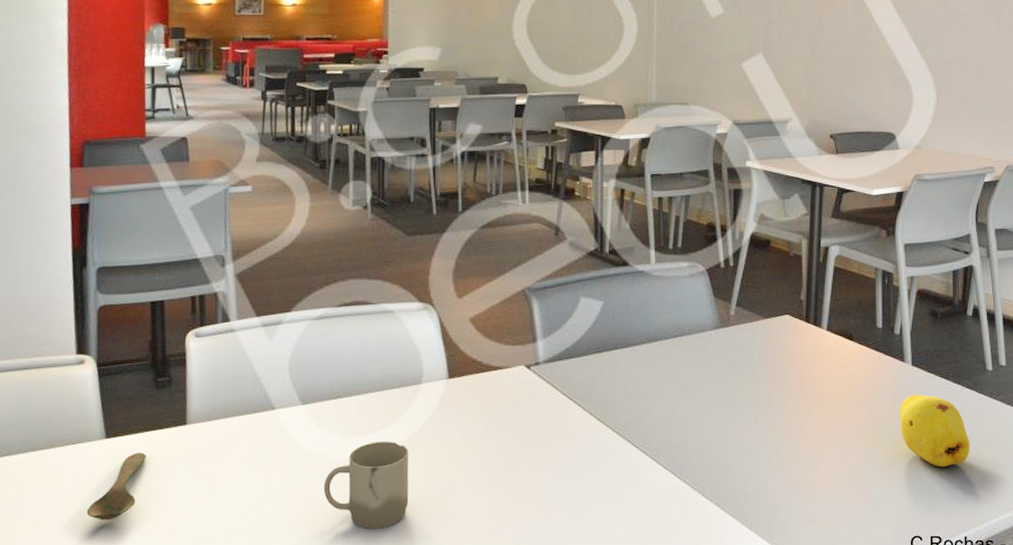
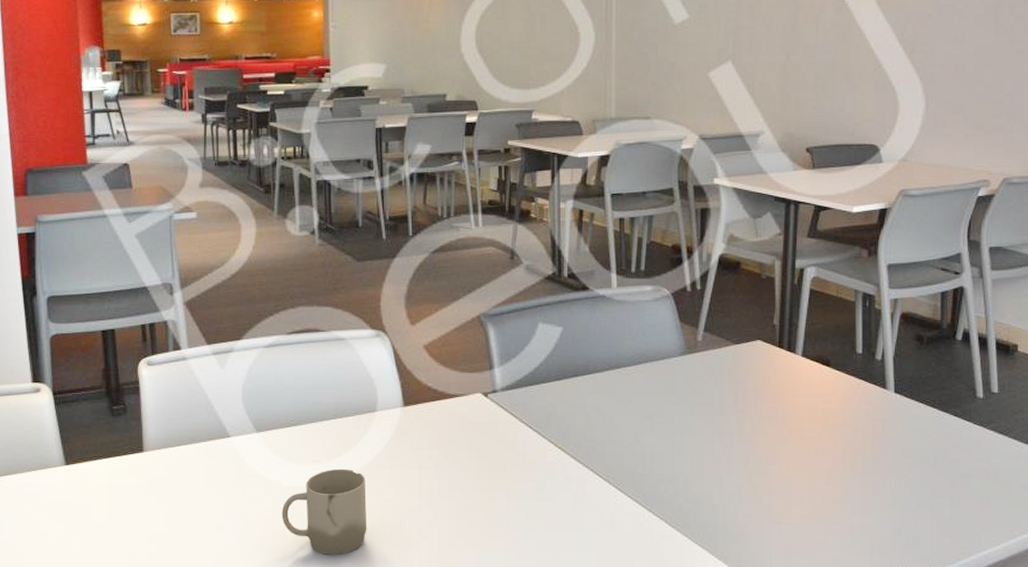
spoon: present [86,453,146,520] -> none [51,479,106,544]
fruit: present [899,395,970,467] -> none [880,423,957,498]

